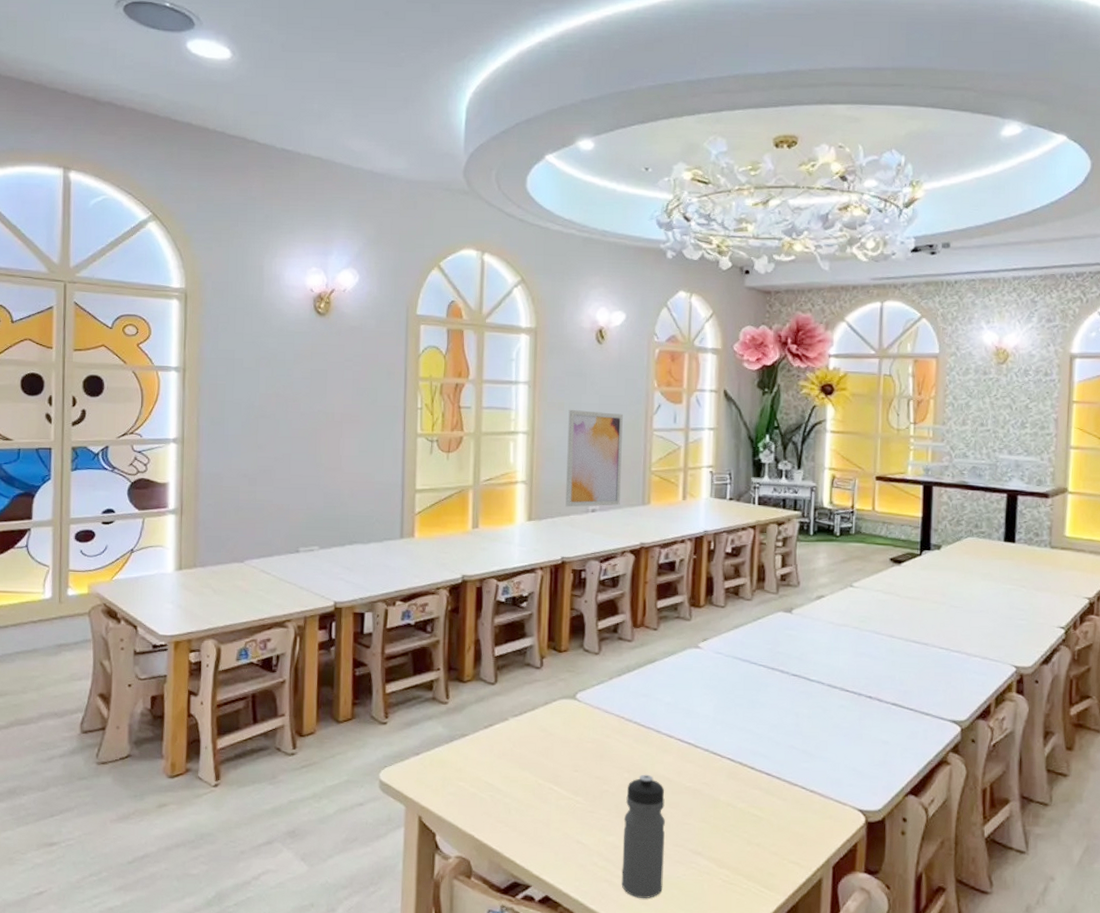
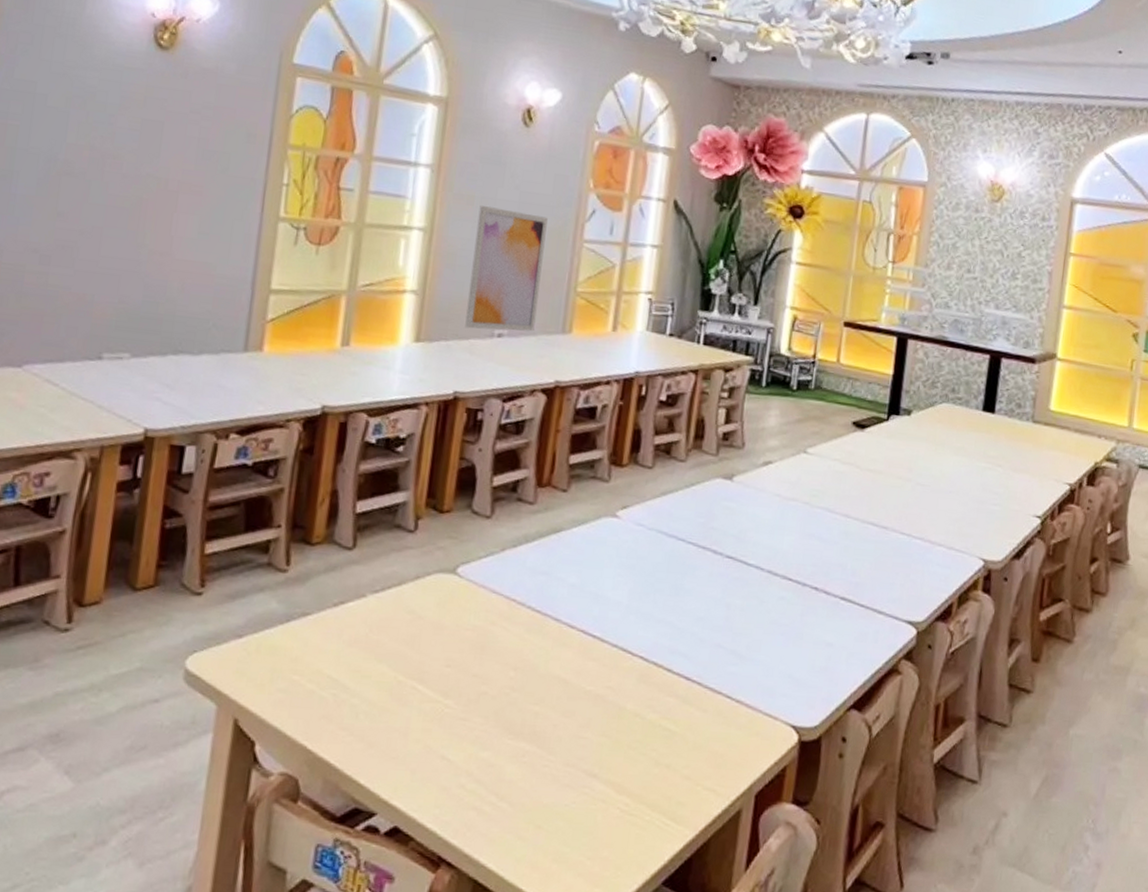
water bottle: present [621,774,665,898] -> none [493,673,559,832]

